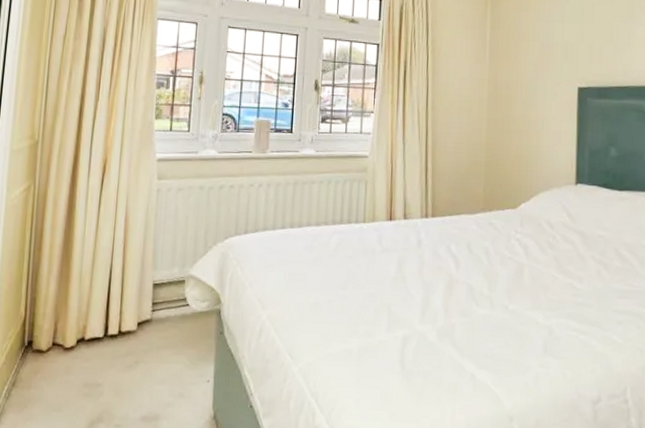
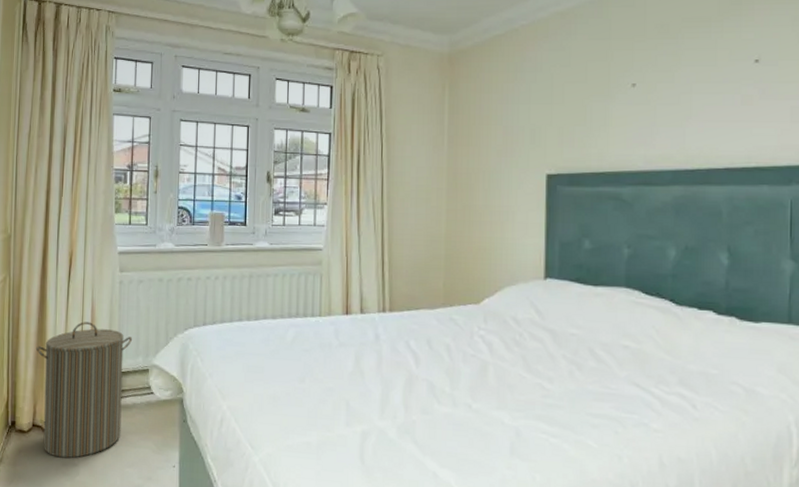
laundry hamper: none [61,232,169,378] -> present [36,322,133,458]

